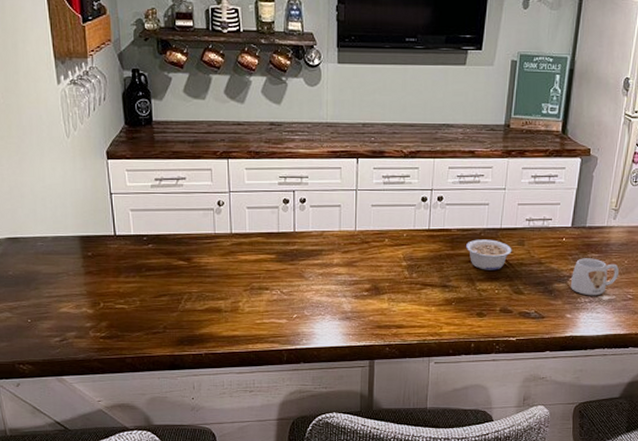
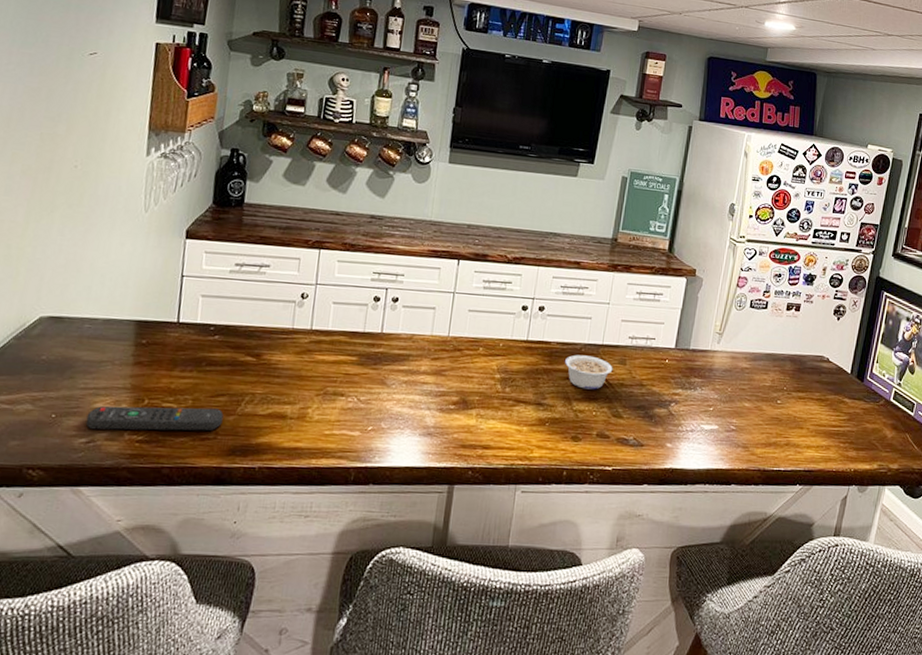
remote control: none [56,307,168,330] -> present [85,406,224,431]
mug: present [571,258,619,296] -> none [672,382,722,425]

